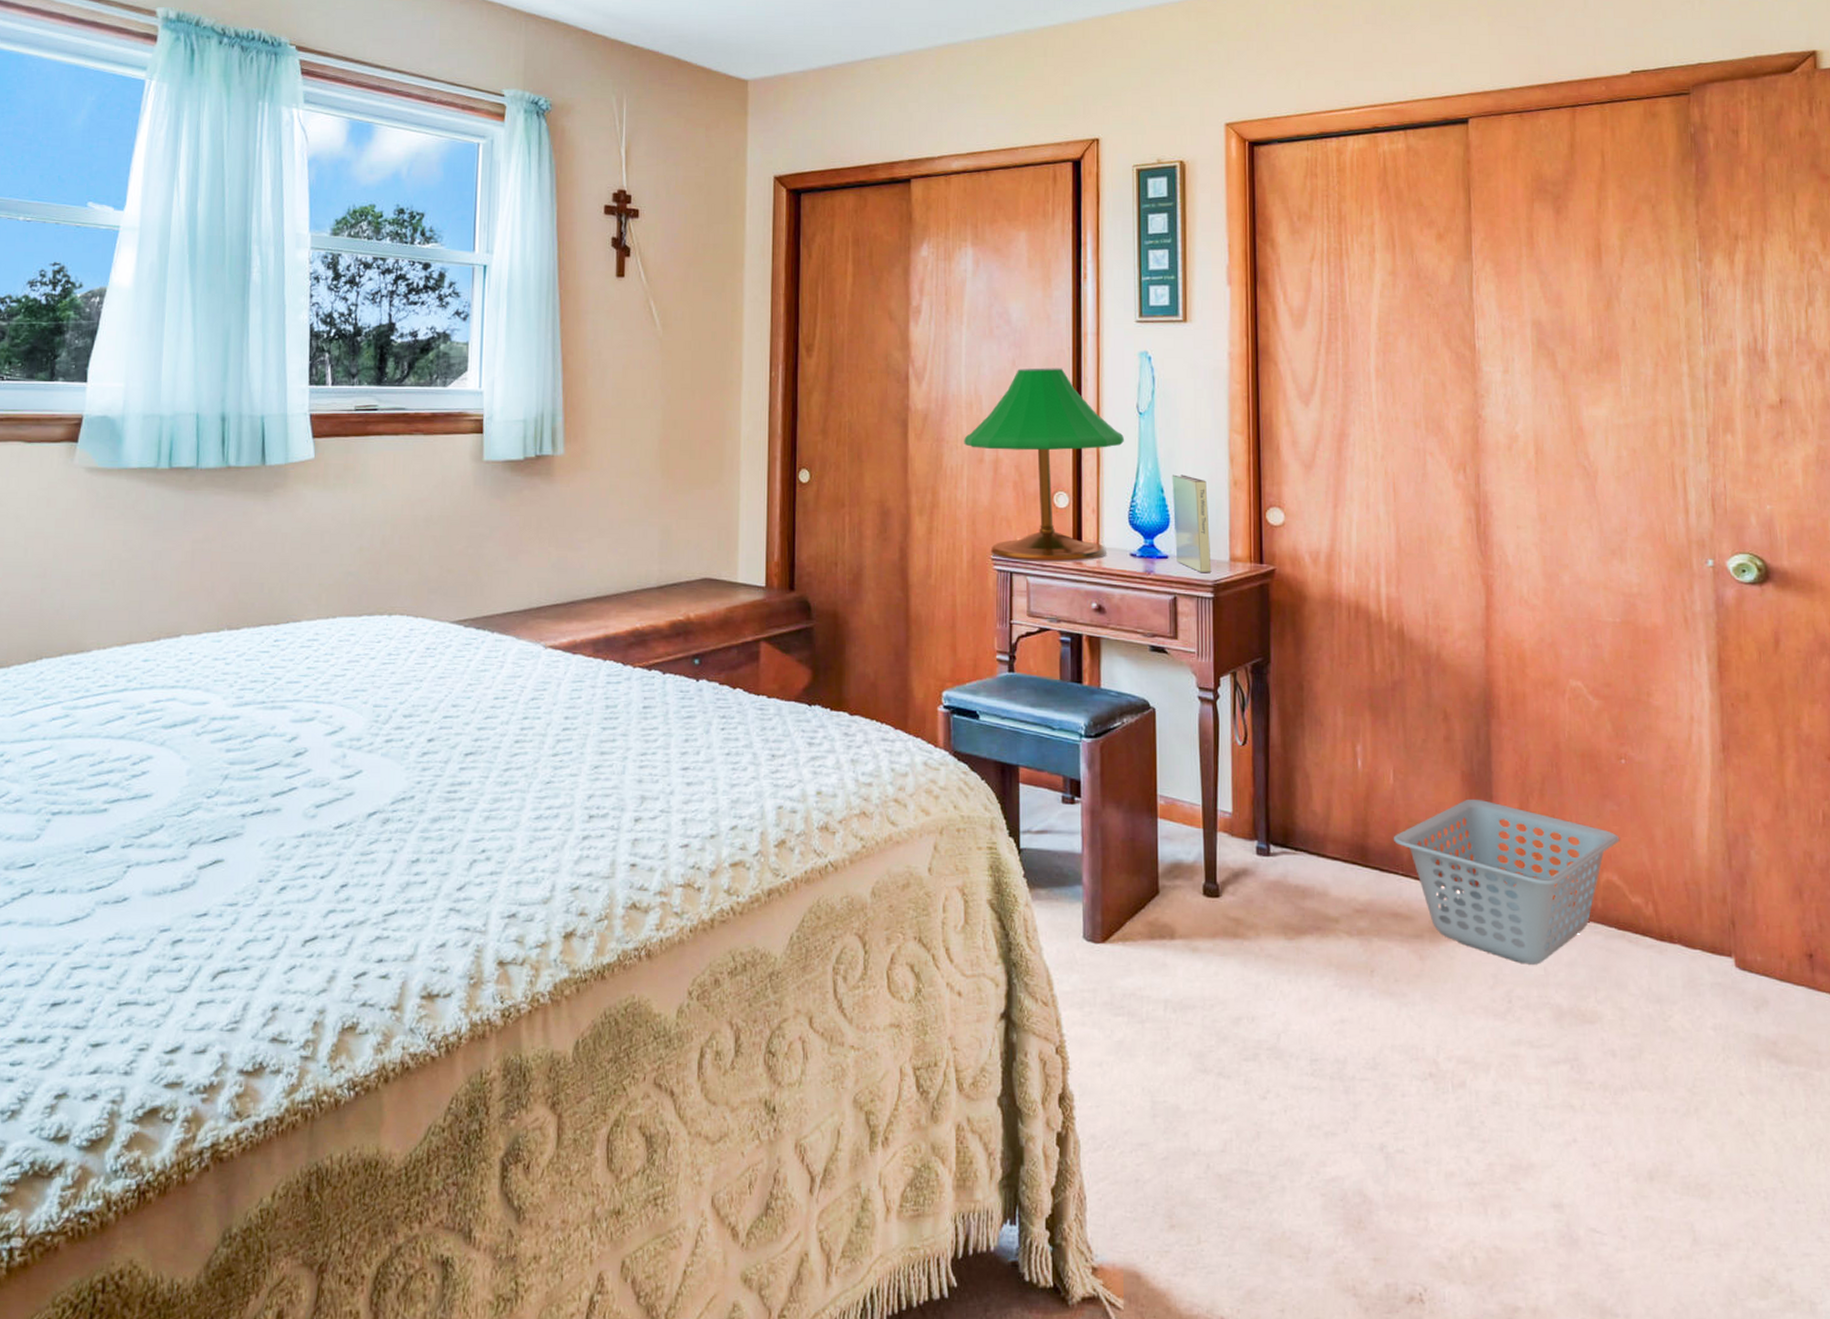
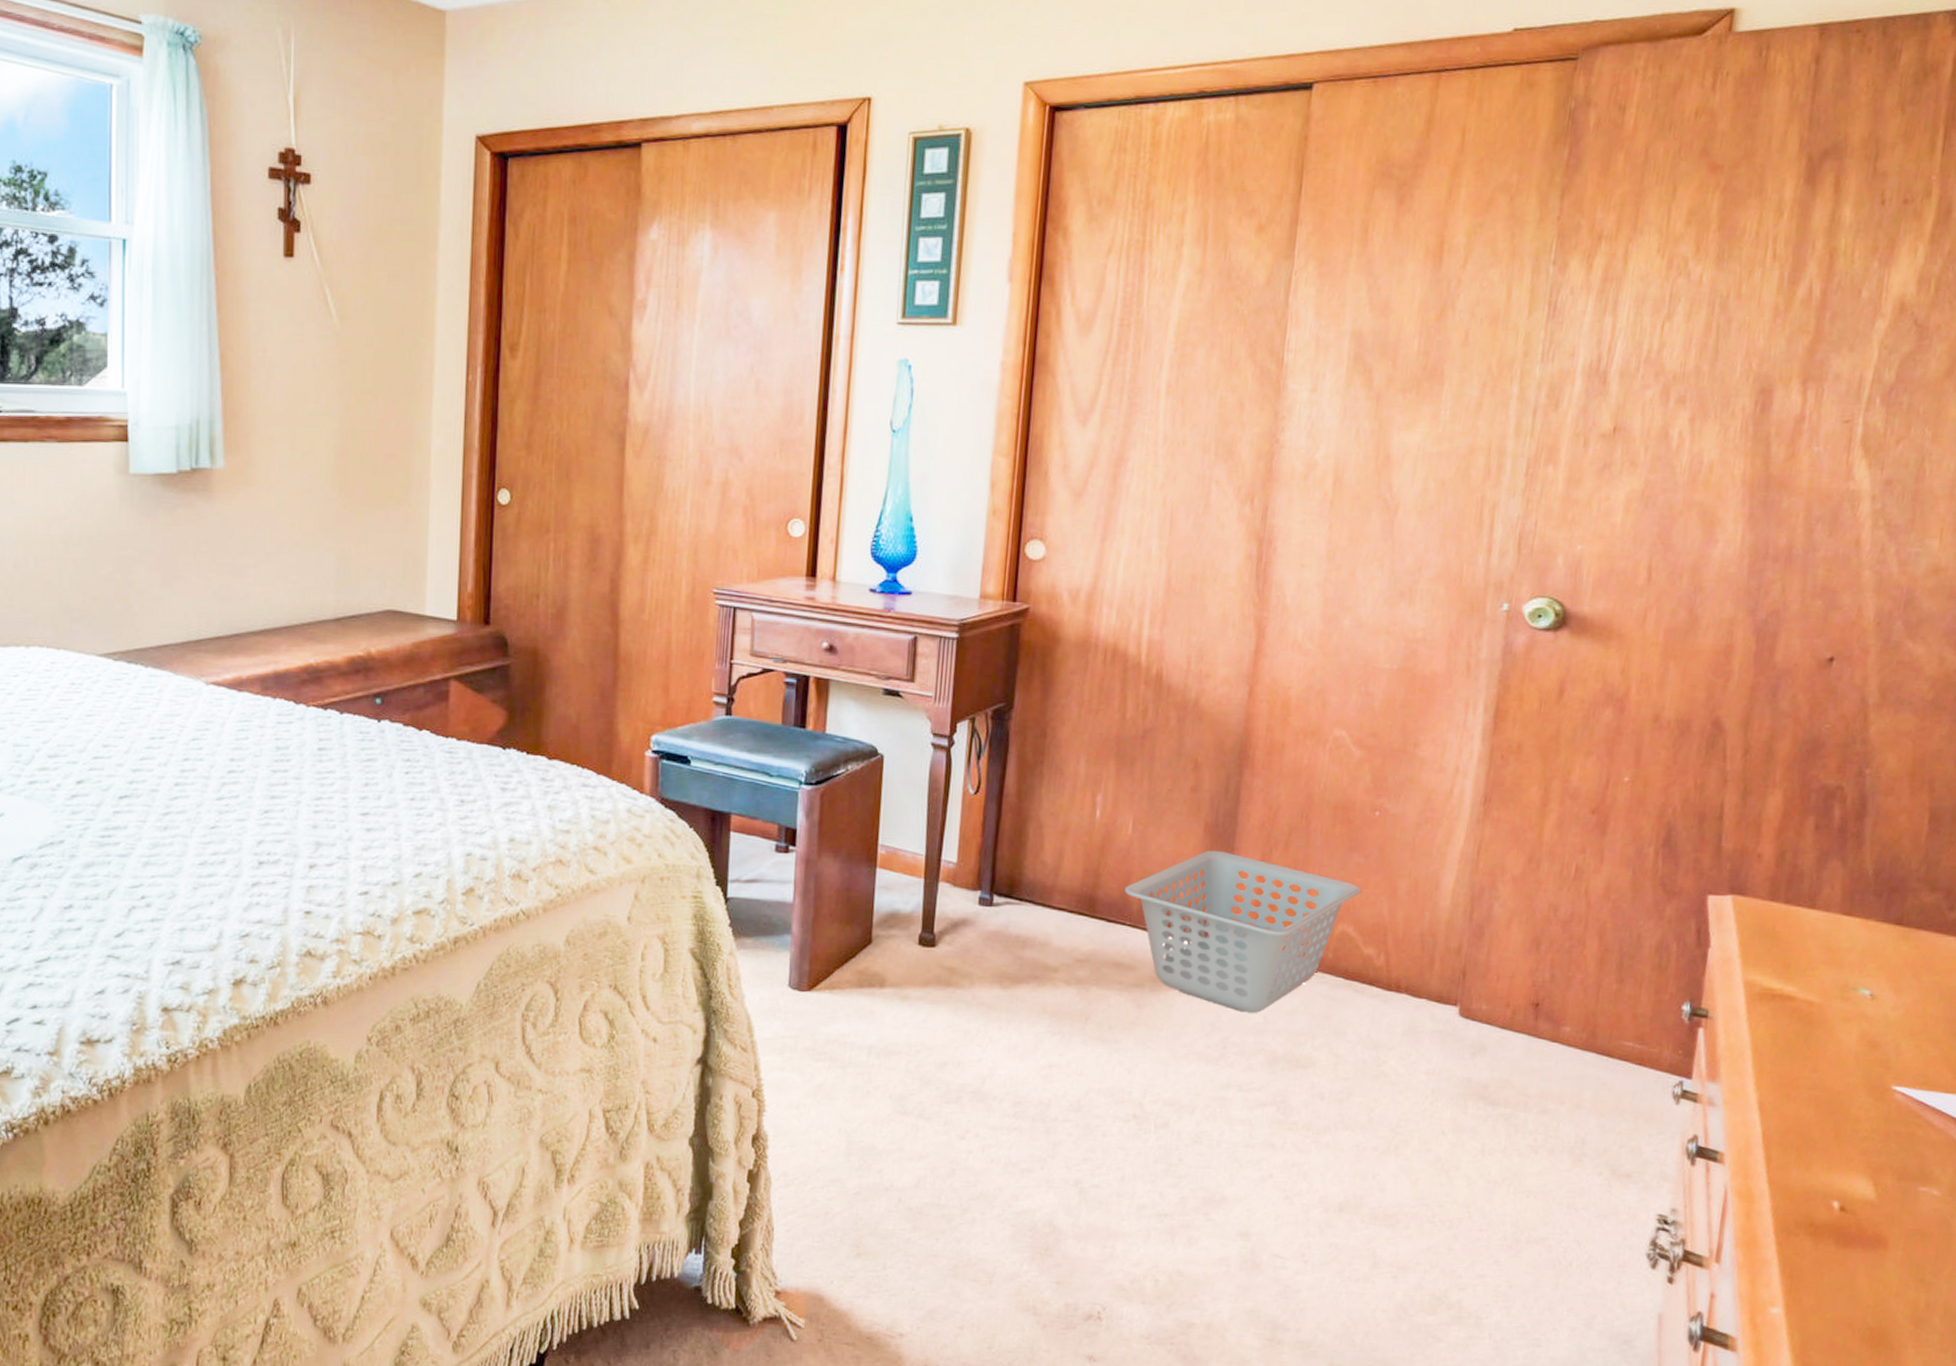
table lamp: present [964,368,1124,563] -> none [689,376,873,598]
book: present [1172,474,1212,573] -> none [920,501,962,612]

